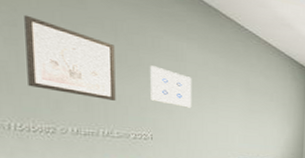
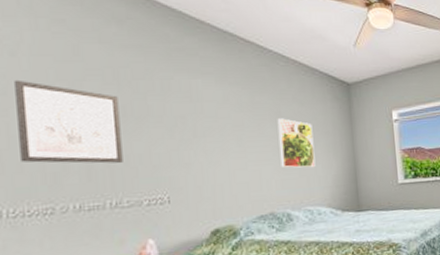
wall art: present [150,65,192,108] -> none [161,113,214,157]
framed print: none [245,86,273,130] -> present [277,118,316,168]

